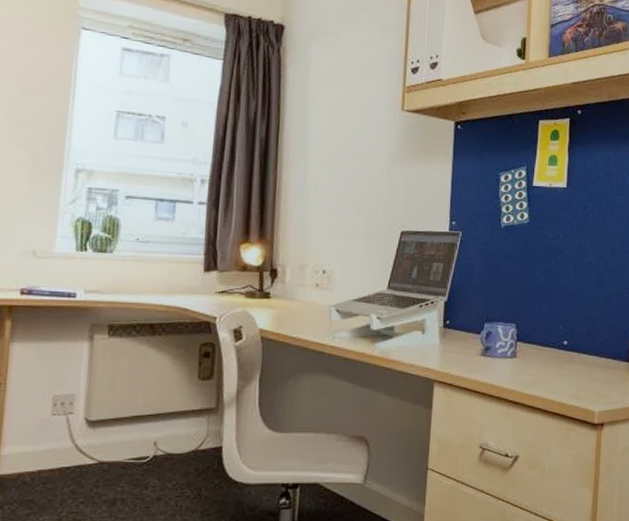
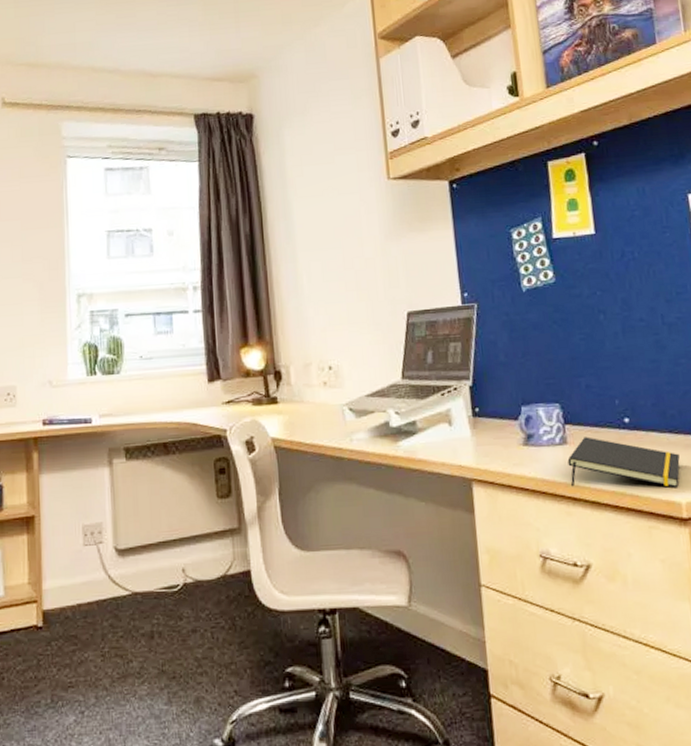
notepad: none [513,353,600,400] -> present [567,436,680,489]

